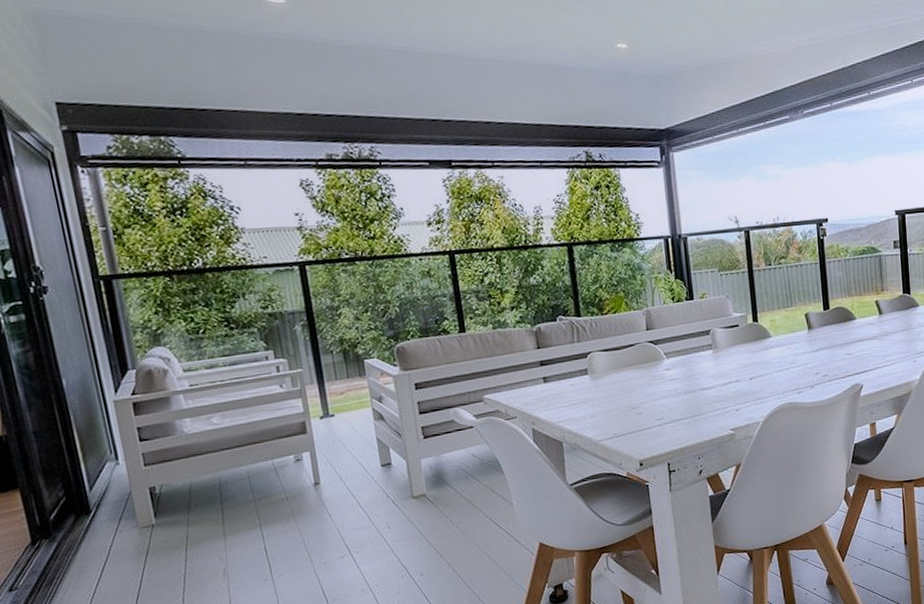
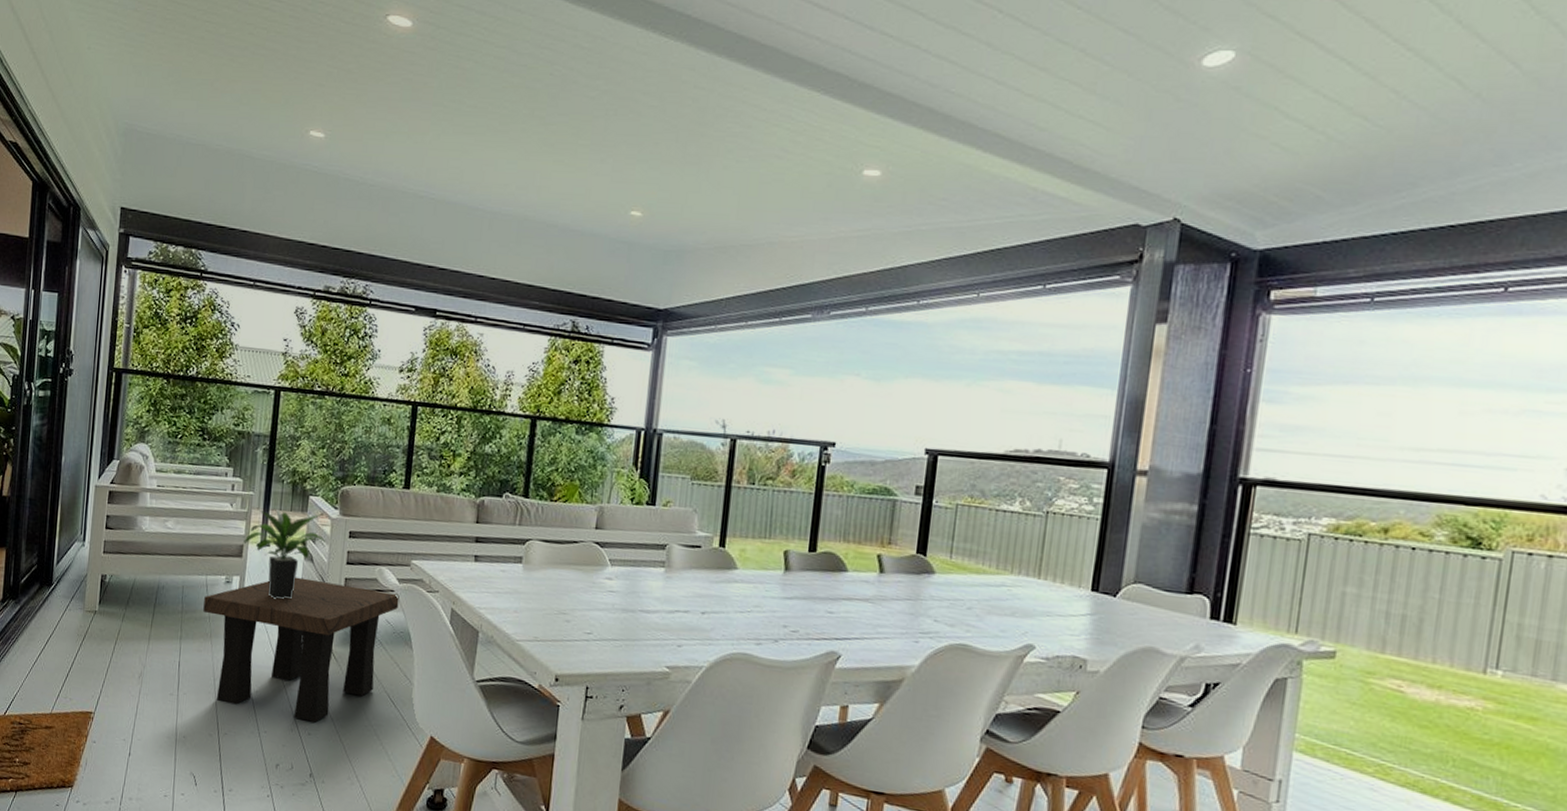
side table: none [275,428,481,572] -> present [203,577,400,723]
potted plant: none [304,374,394,464] -> present [244,508,326,600]

